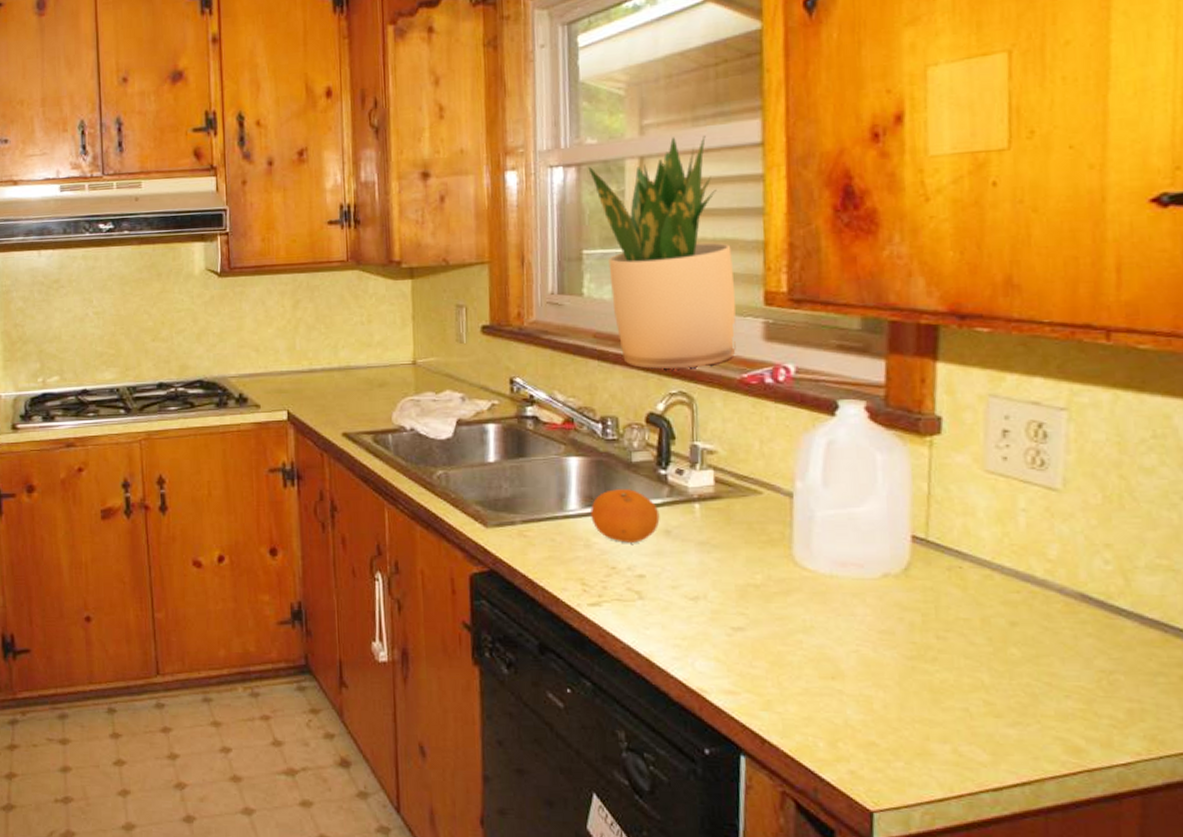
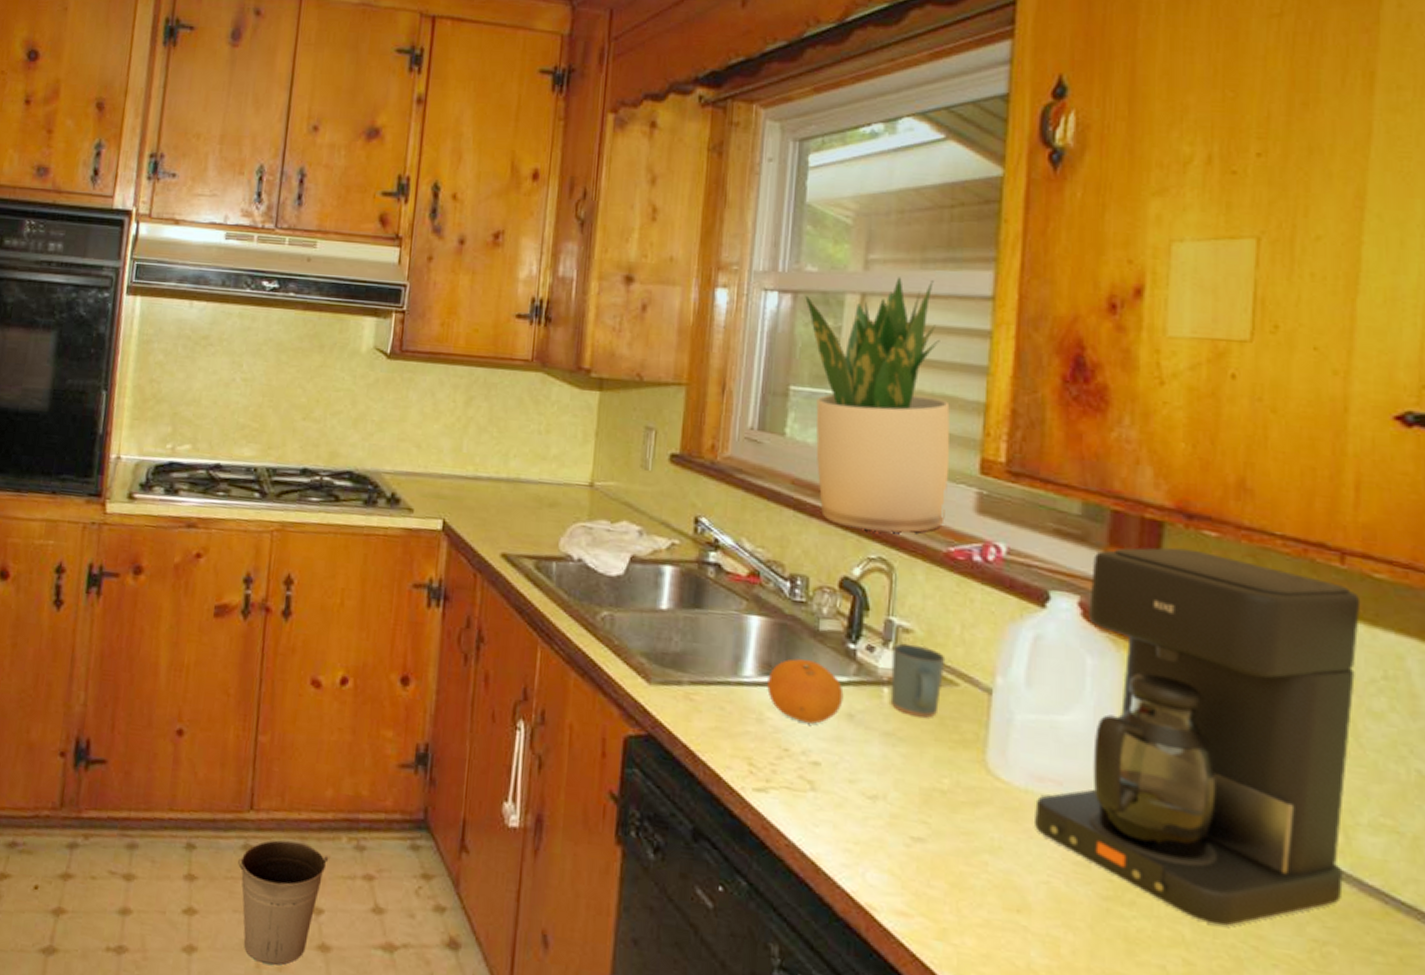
bucket: none [153,696,230,797] -> present [238,840,329,965]
mug: none [699,463,749,525] -> present [890,643,946,718]
coffee maker: none [840,346,1128,669] -> present [1035,547,1361,926]

